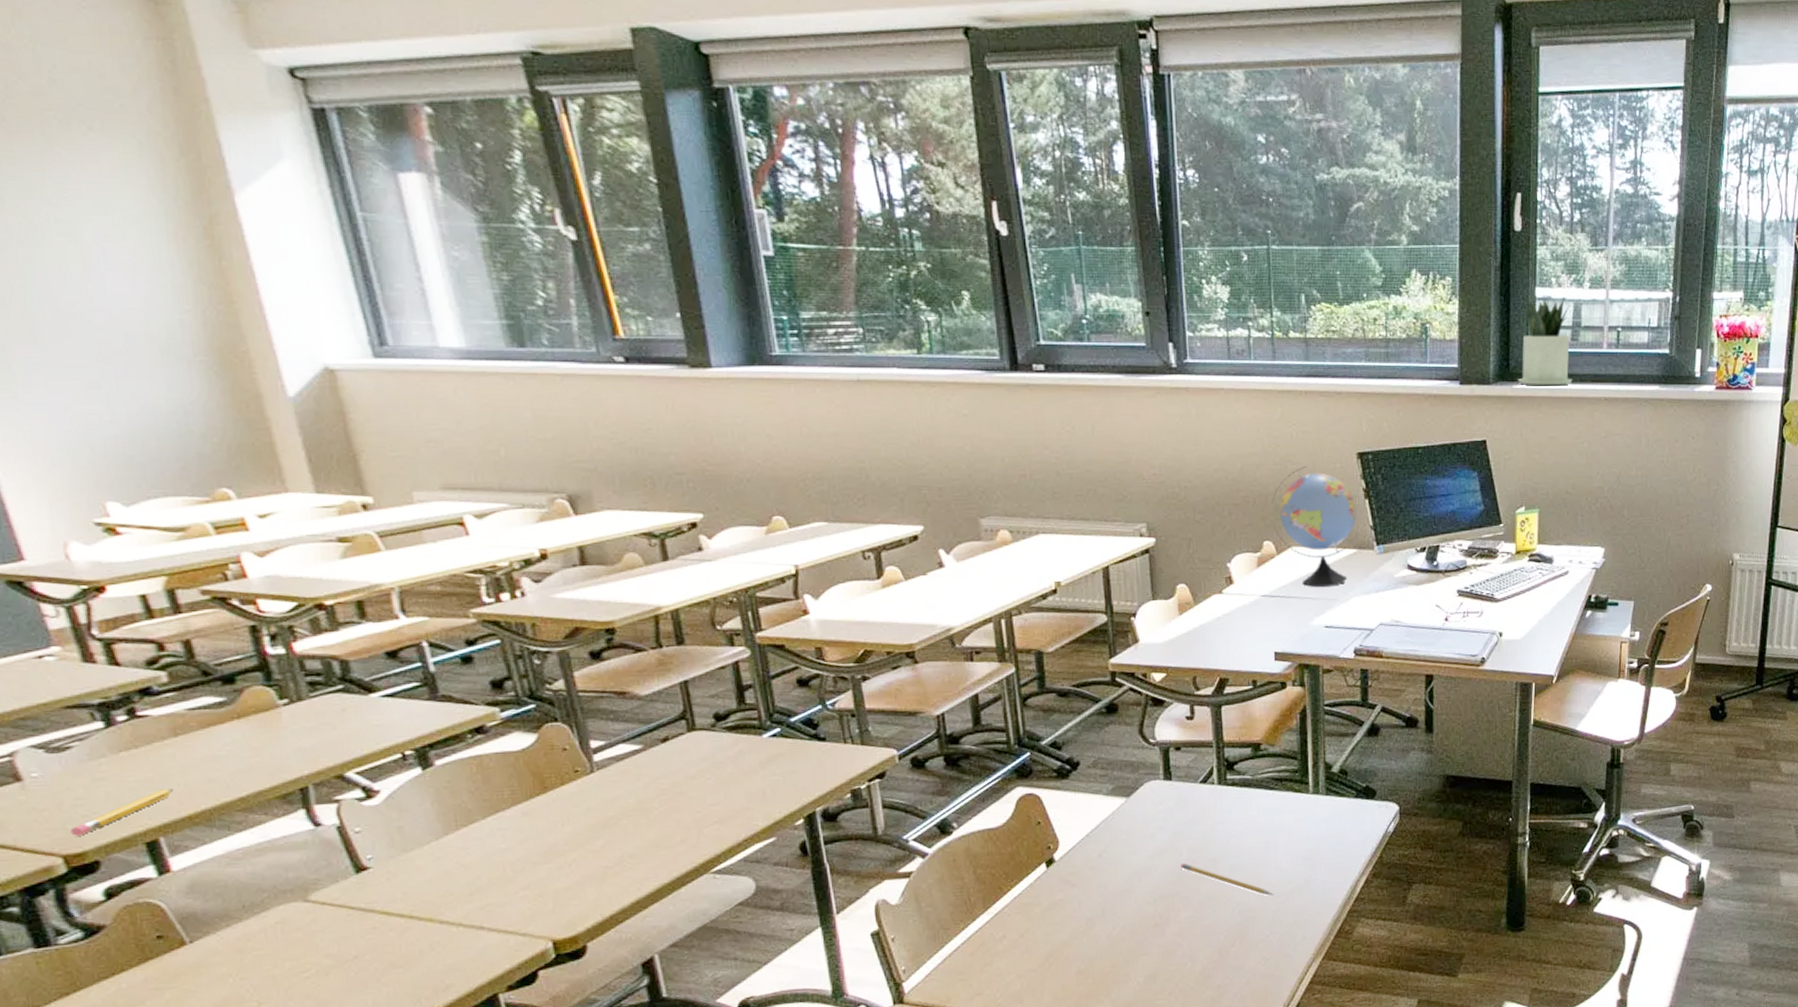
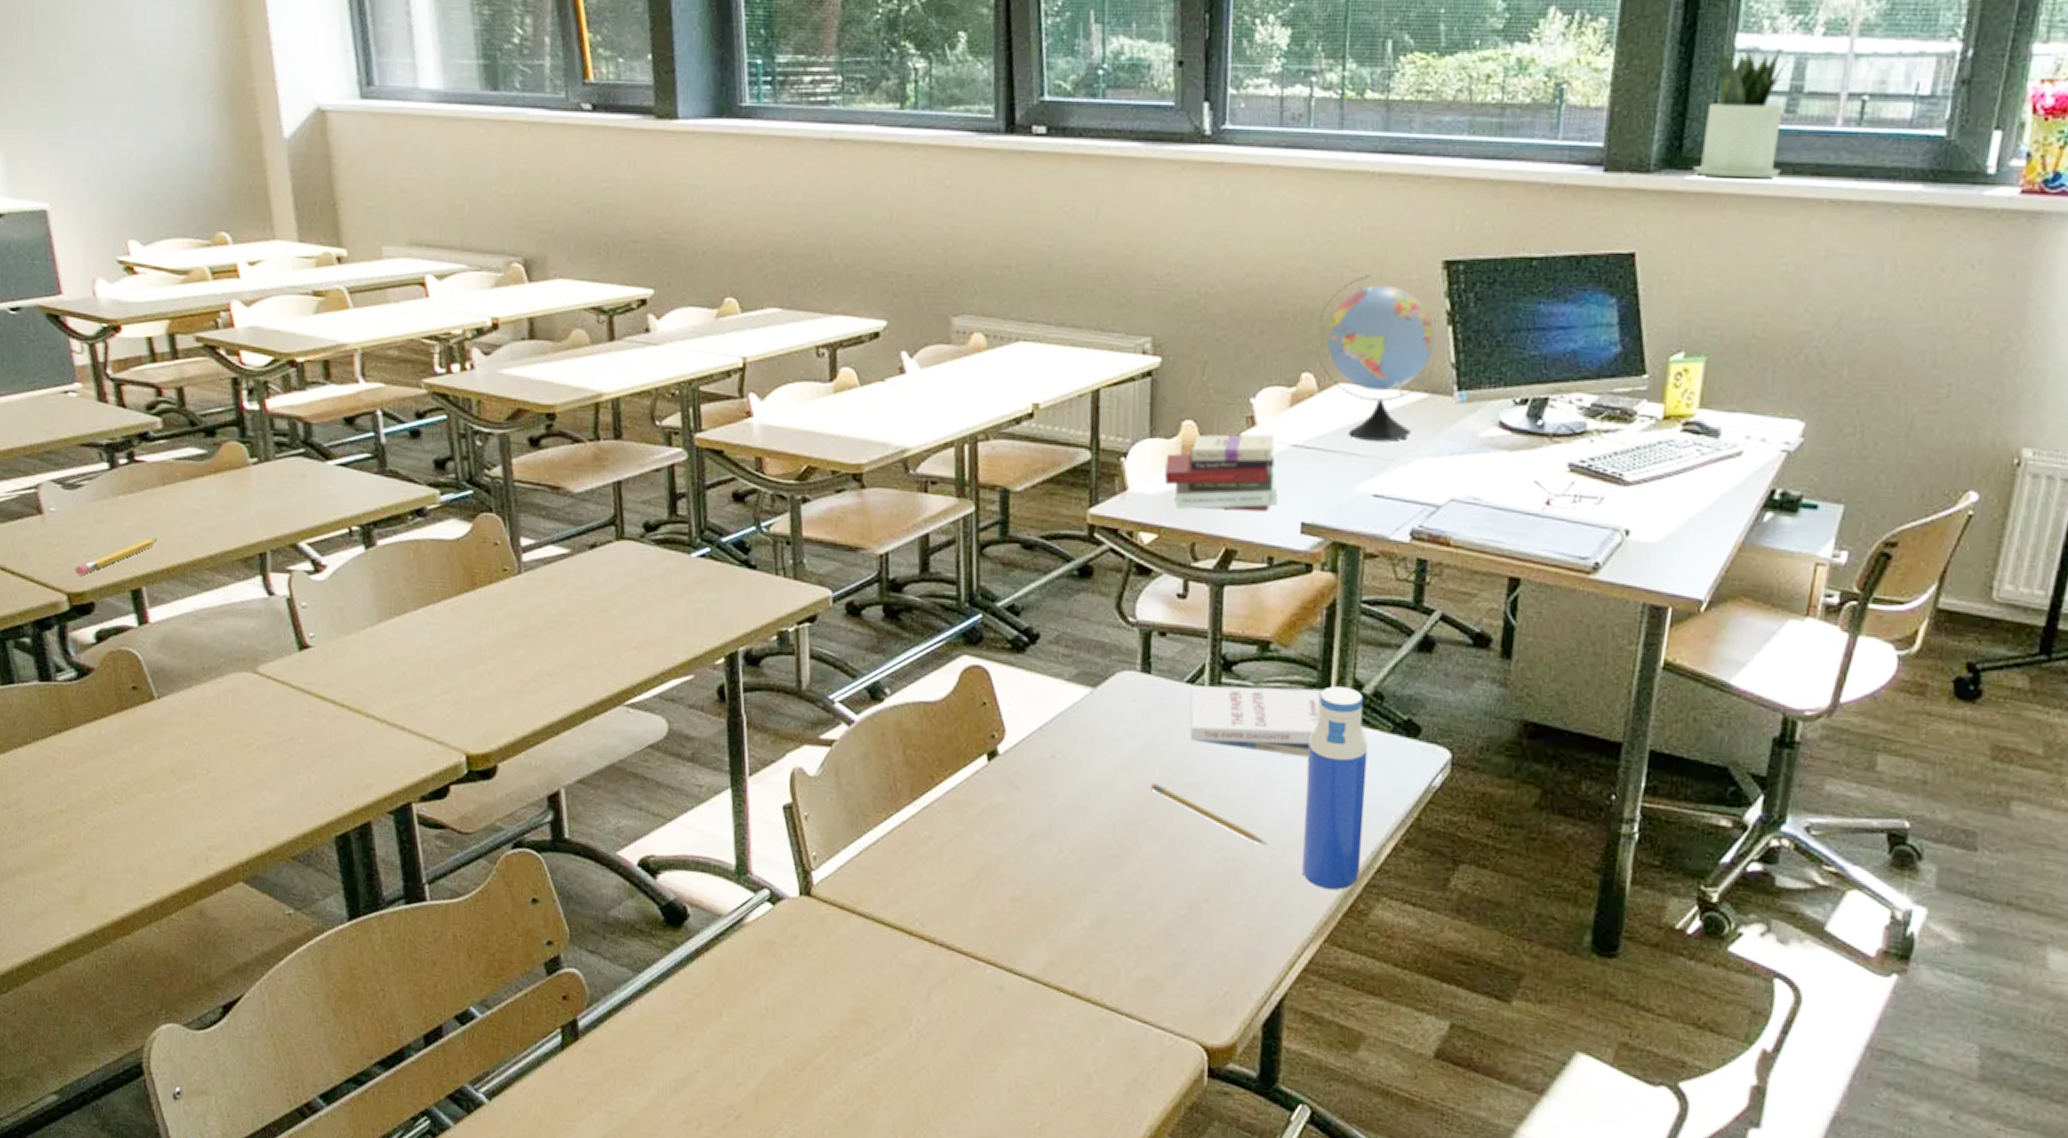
books: none [1166,589,1256,652] -> present [1164,434,1278,511]
books: none [1204,773,1303,827] -> present [1189,685,1322,758]
water bottle: none [1296,769,1344,920] -> present [1302,686,1368,890]

